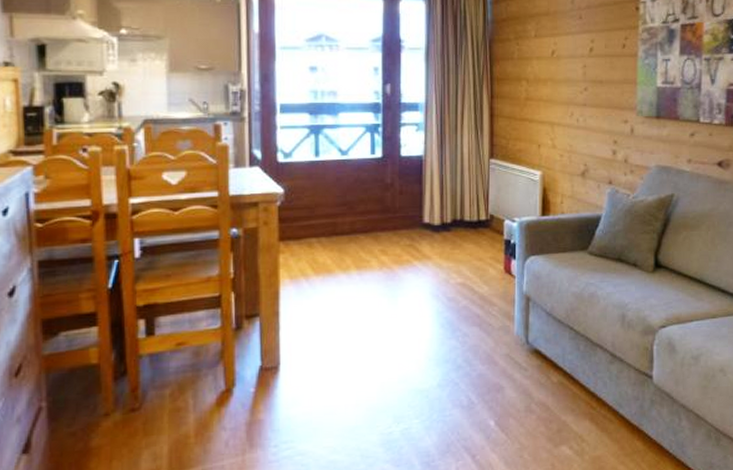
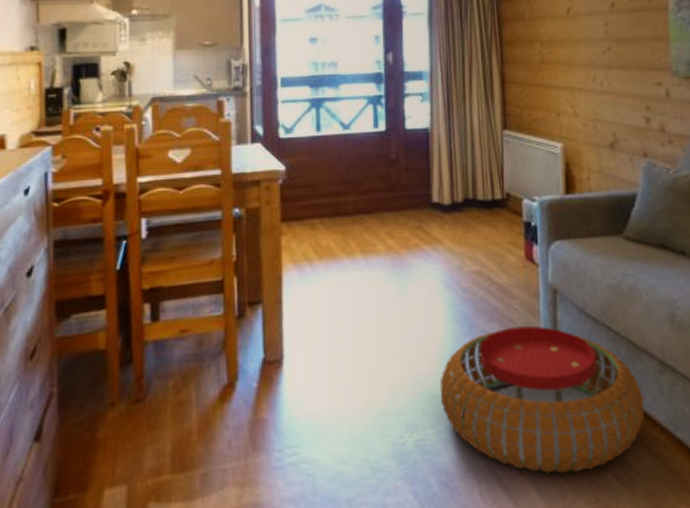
pouf: none [425,329,596,449] -> present [439,327,644,474]

